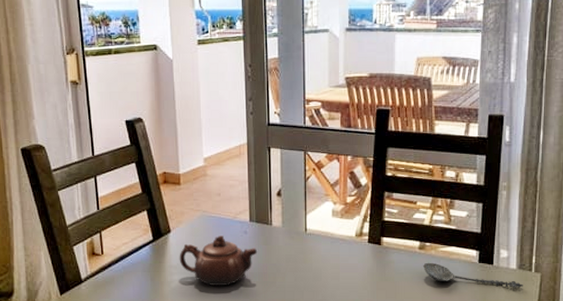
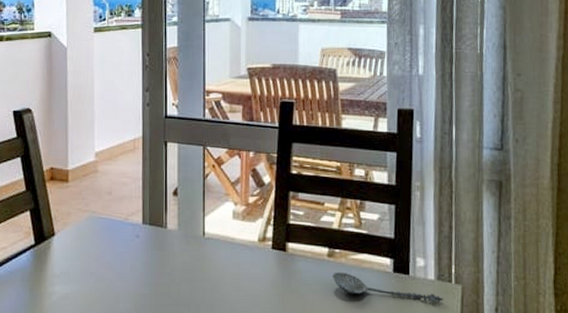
teapot: present [179,235,258,286] -> none [62,239,150,298]

